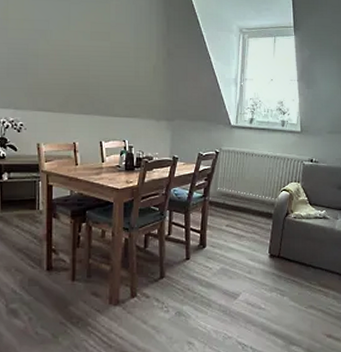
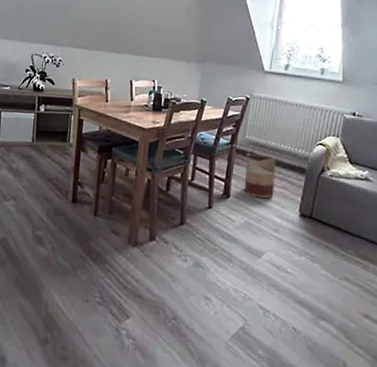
basket: none [218,204,247,245] -> present [244,153,277,199]

